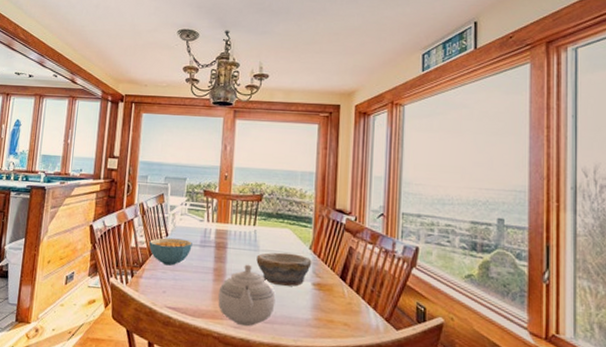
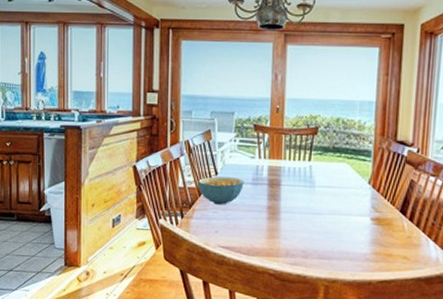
teapot: present [218,264,276,327] -> none [273,201,333,263]
bowl: present [256,252,312,287] -> none [312,188,371,222]

